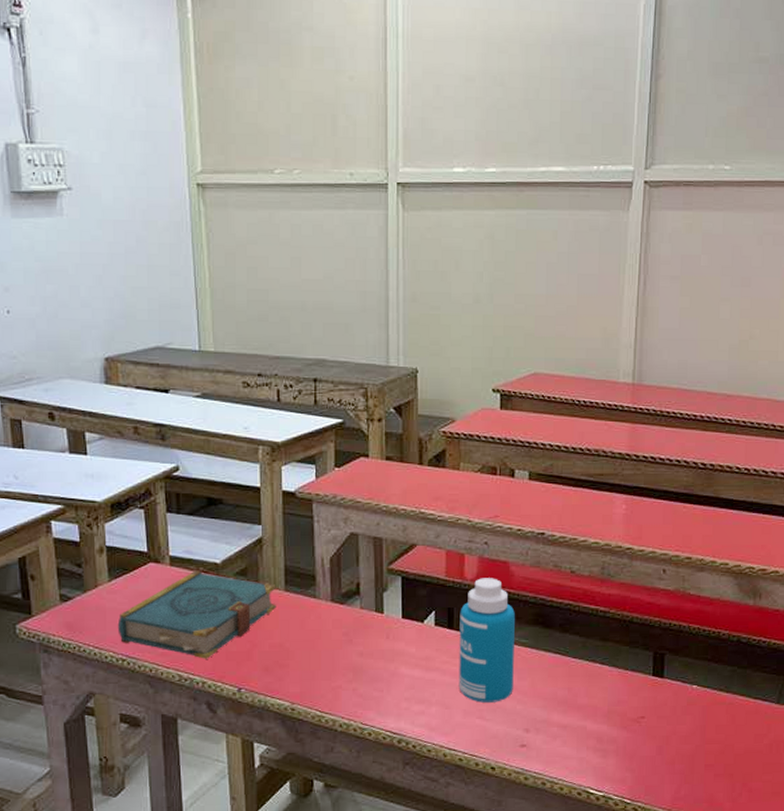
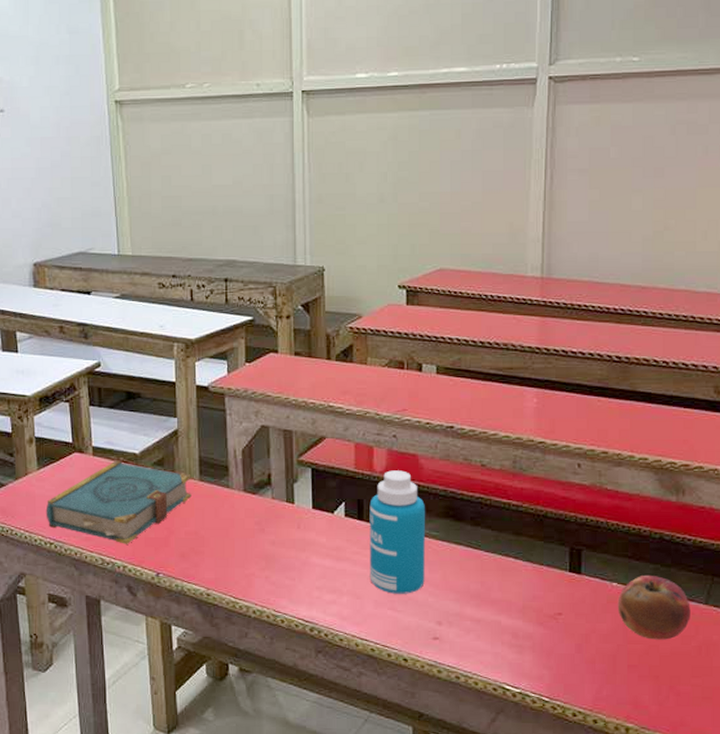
fruit: none [696,676,764,739] -> present [617,574,691,640]

